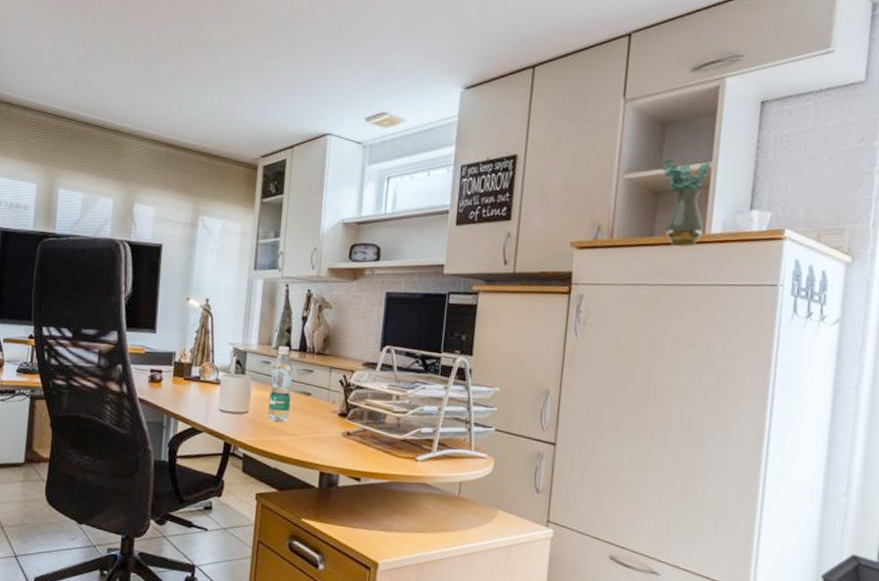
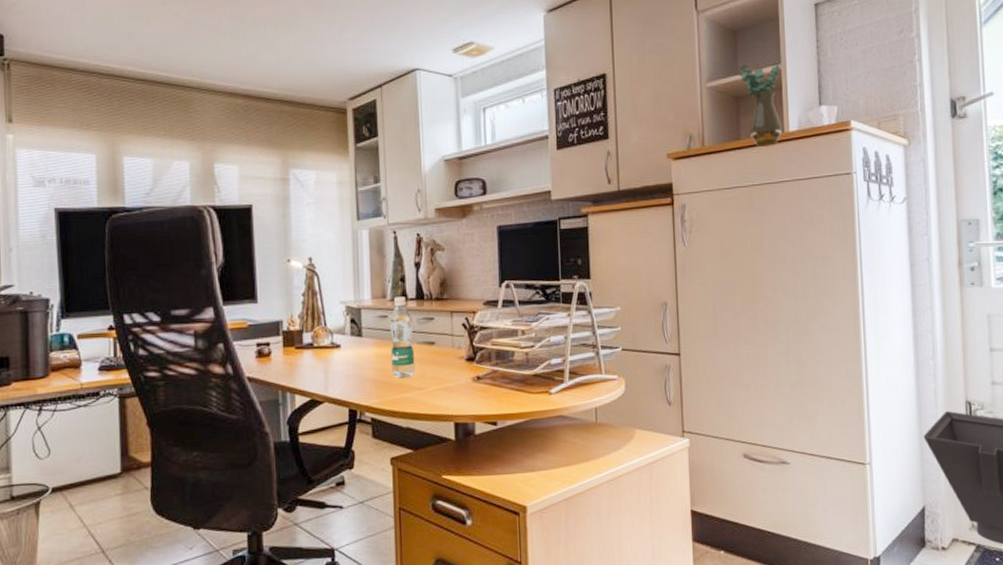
mug: present [218,373,253,415] -> none [335,333,373,379]

